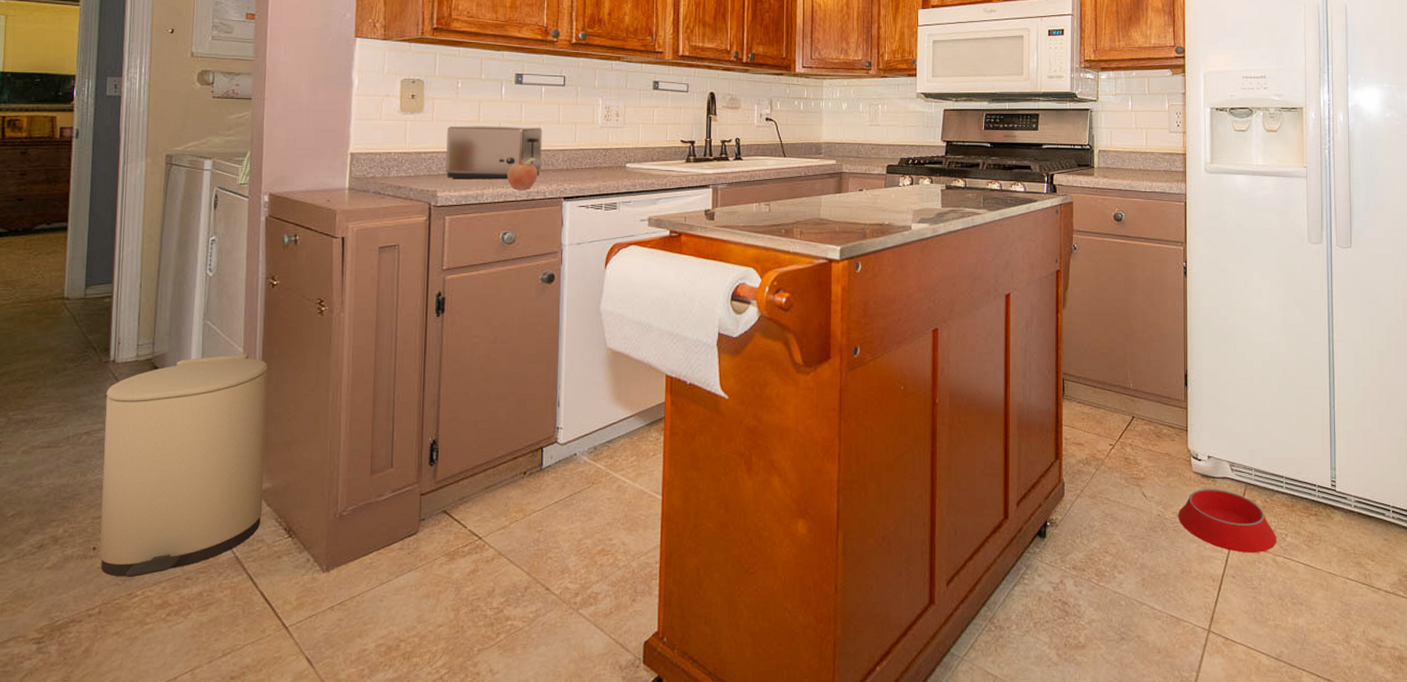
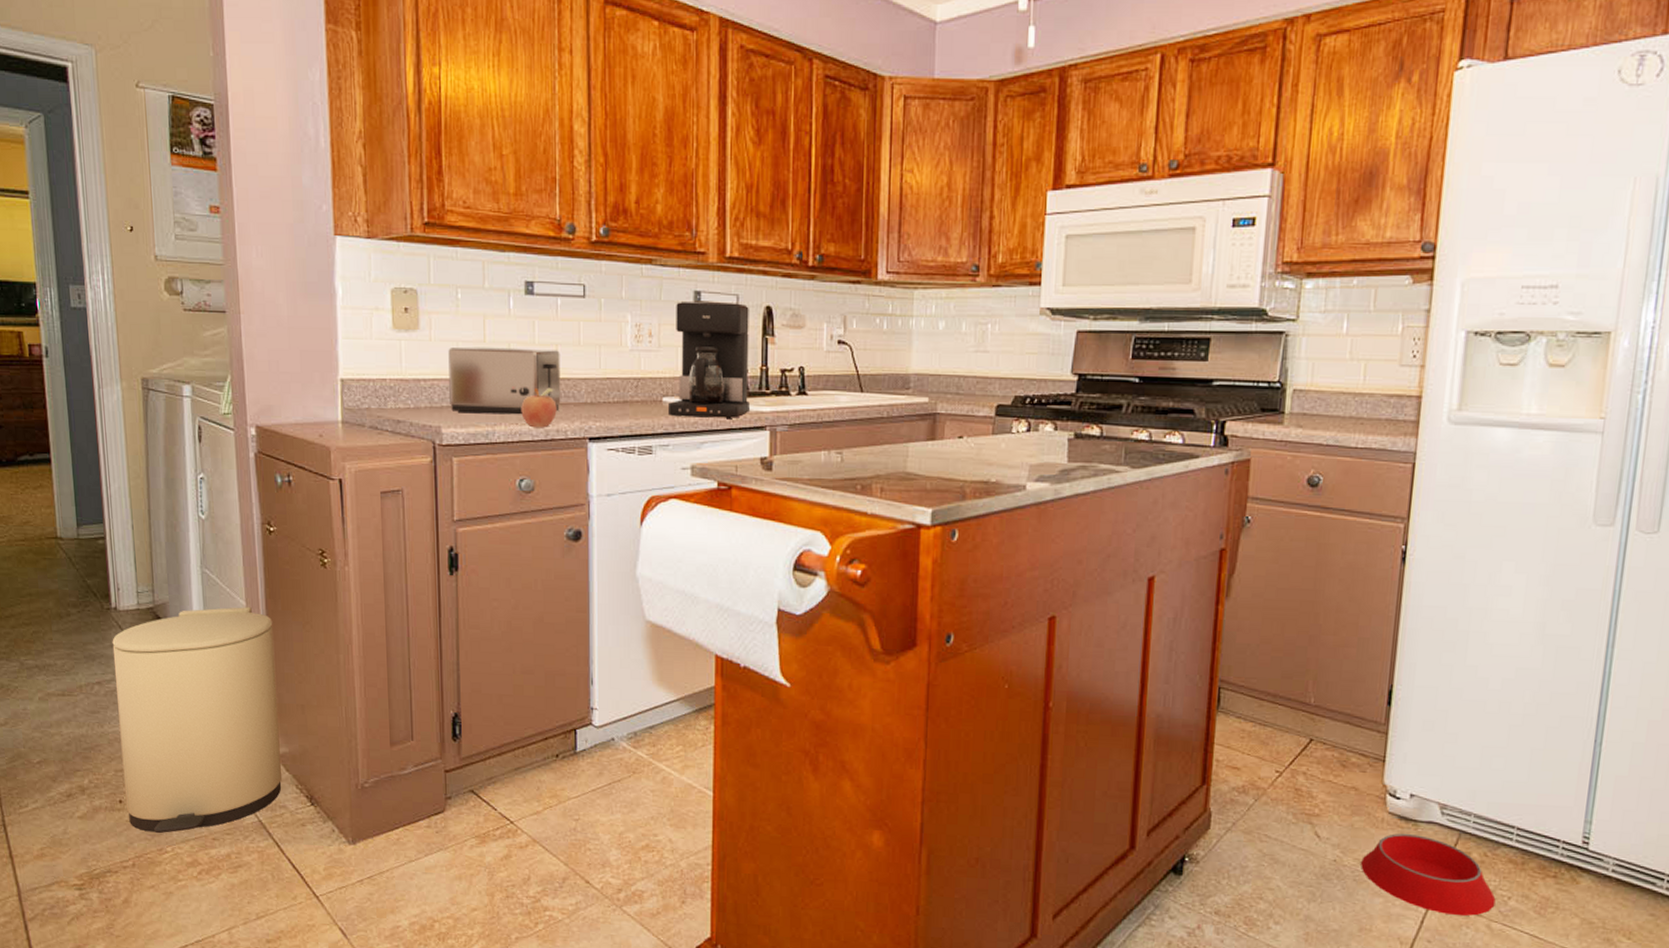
coffee maker: none [631,89,697,179] -> present [669,302,750,418]

